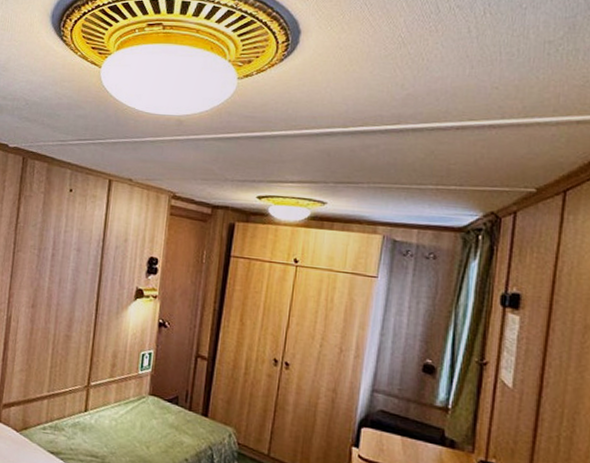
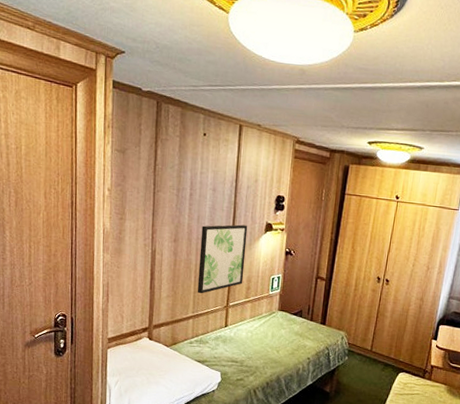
wall art: none [54,289,115,370] -> present [197,224,248,294]

